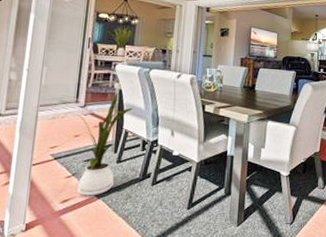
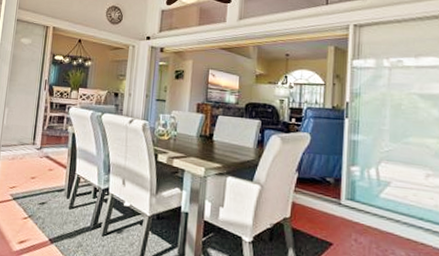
house plant: present [77,92,133,196] -> none [33,136,85,240]

